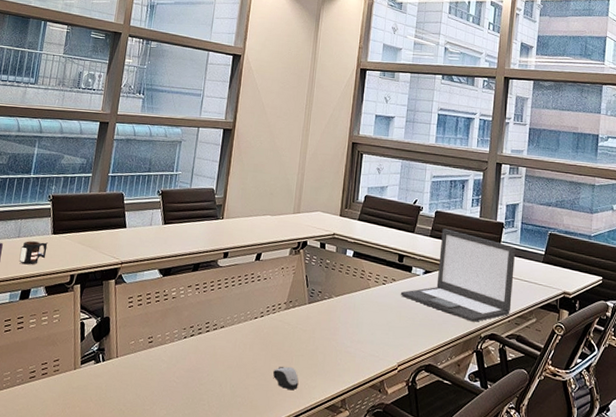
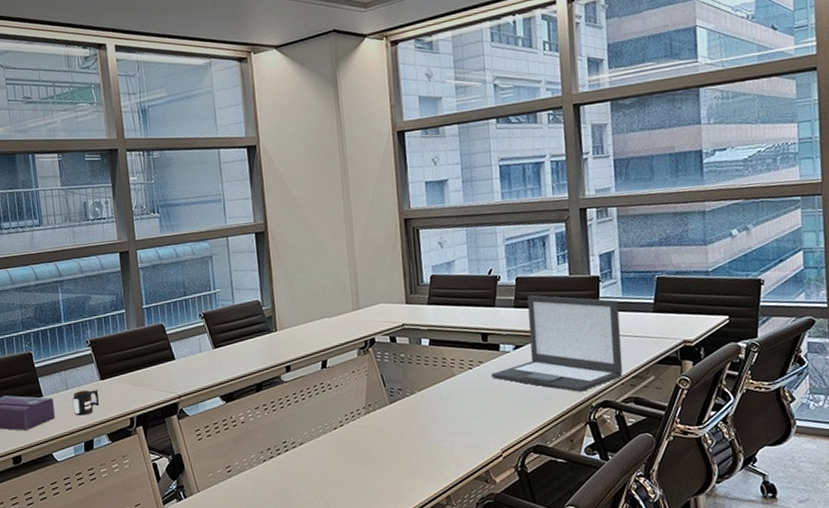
computer mouse: present [273,366,299,390] -> none [366,472,396,495]

